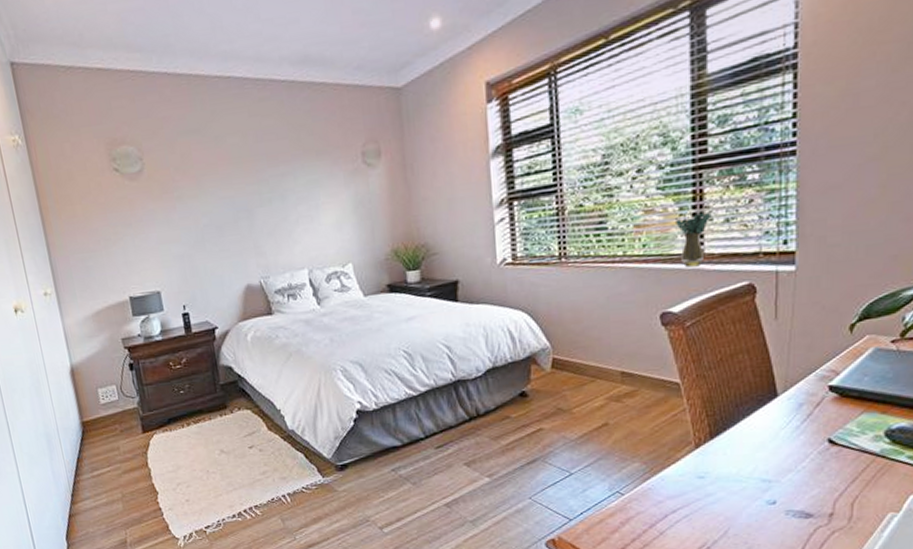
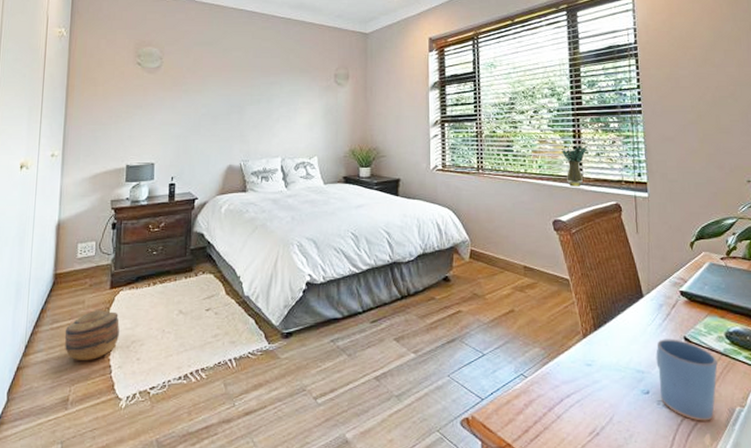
basket: none [106,455,163,506] -> present [64,310,120,361]
mug: none [788,442,870,530] -> present [656,339,718,421]

